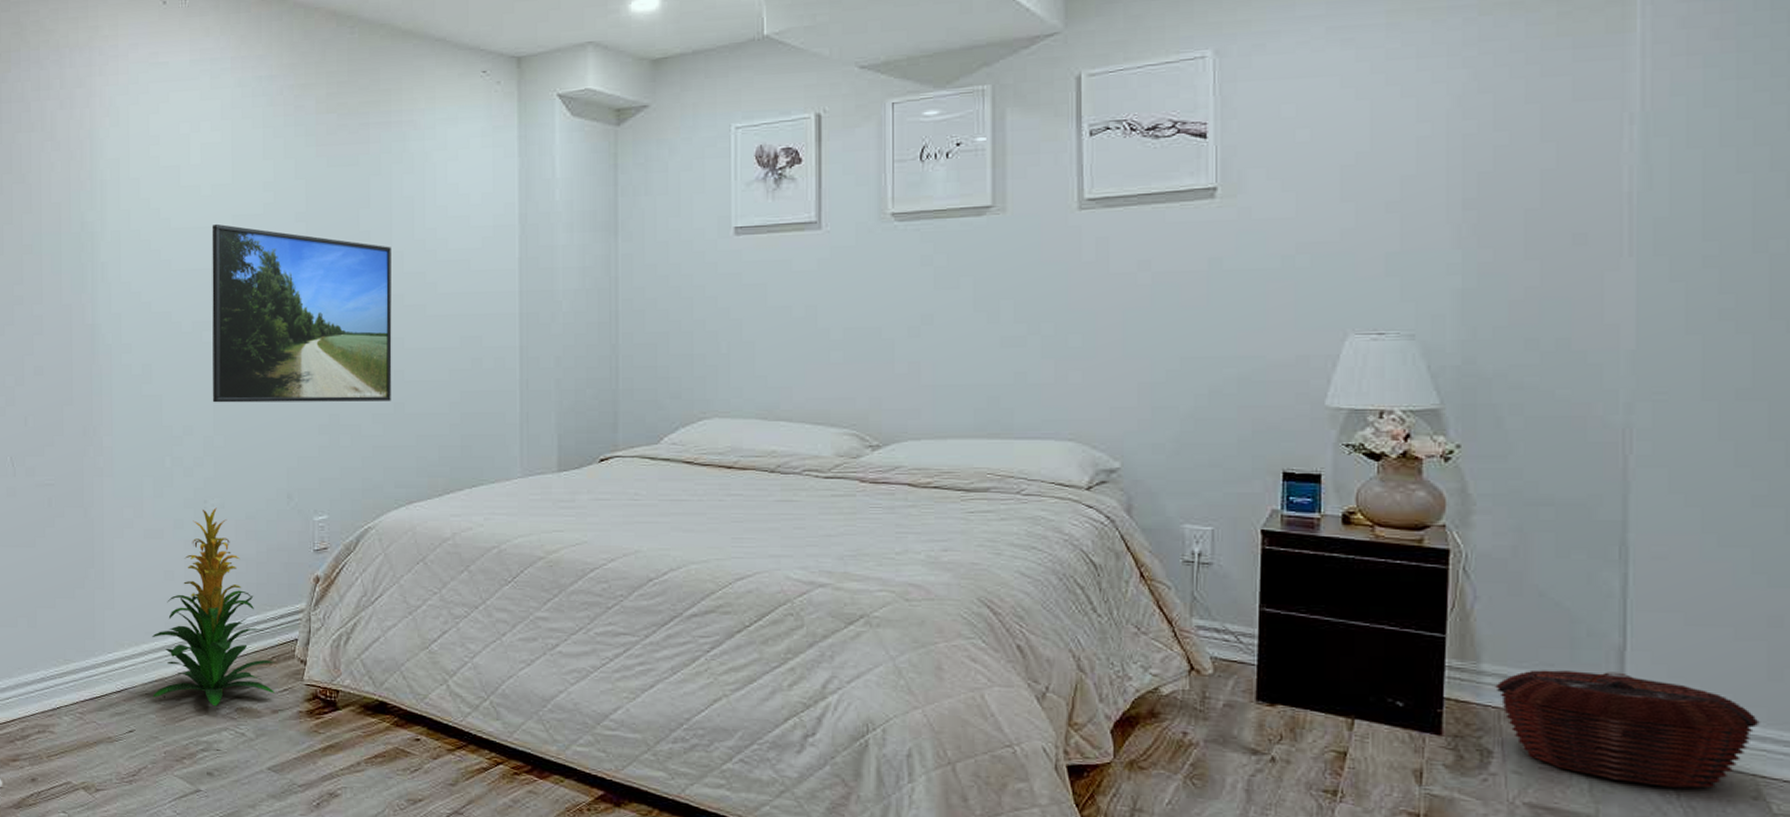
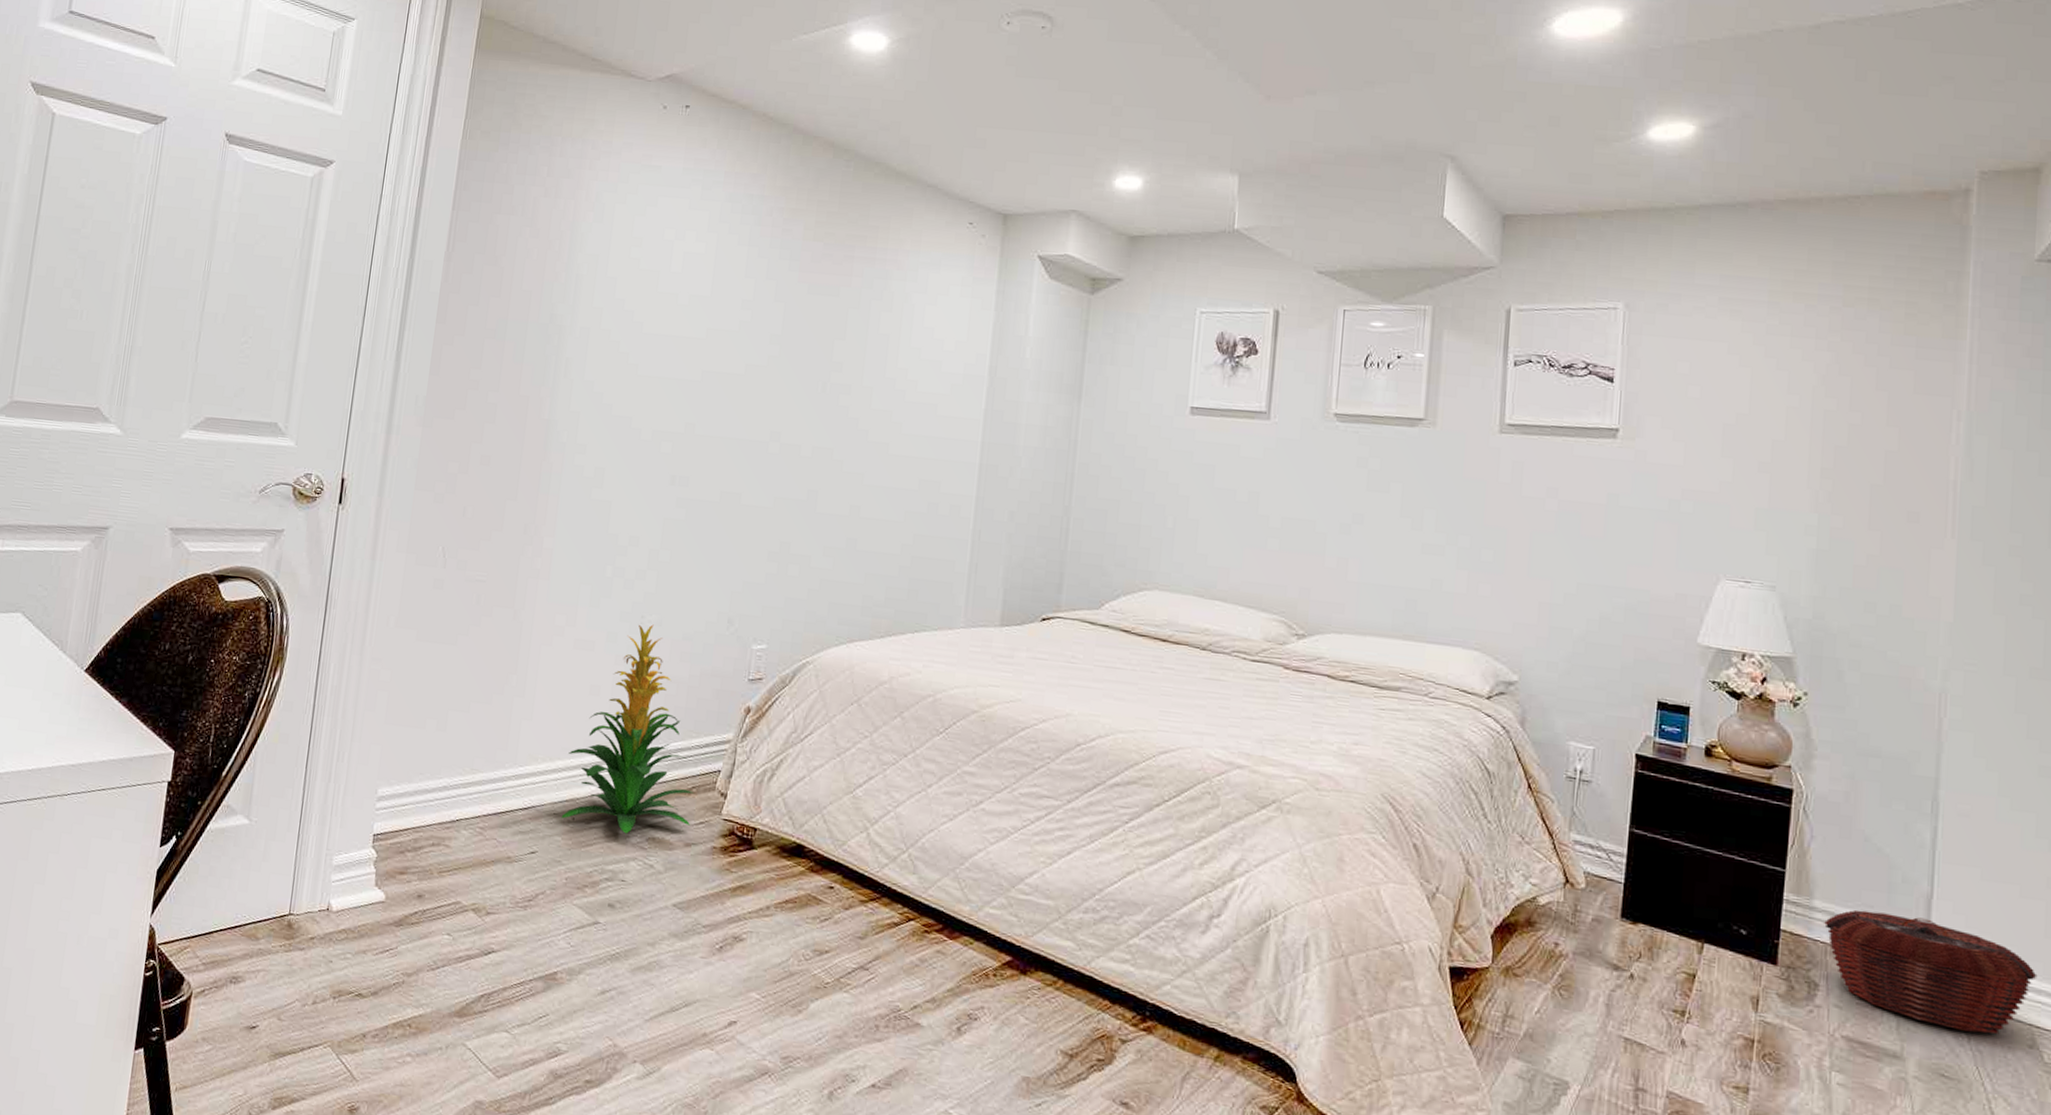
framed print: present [212,223,392,403] -> none [663,334,862,536]

